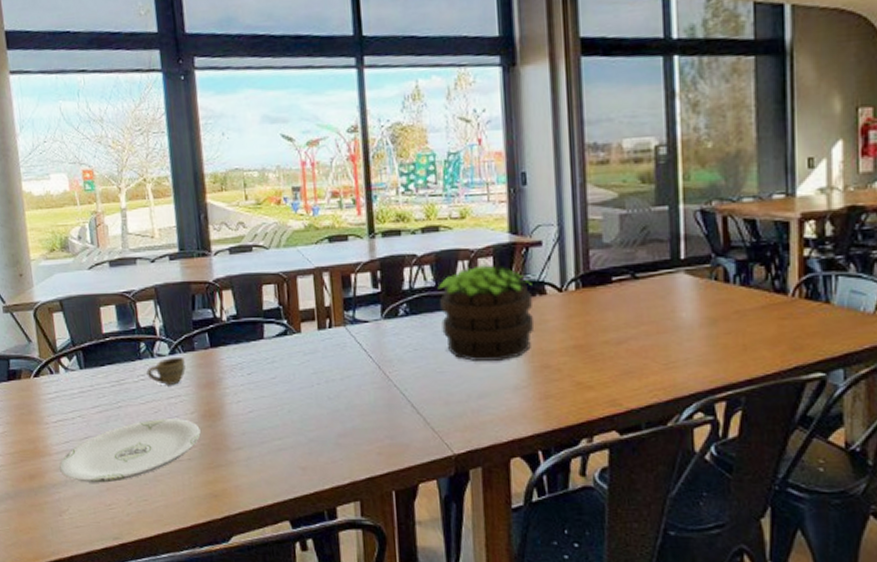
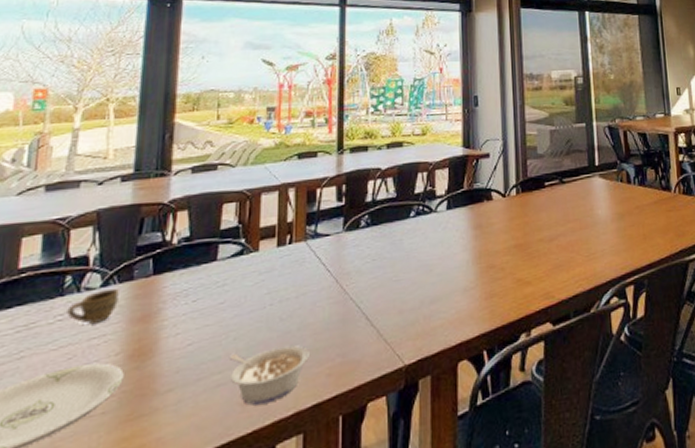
legume: none [287,423,359,471] -> present [230,345,309,406]
potted plant: present [437,264,533,361] -> none [398,175,482,267]

